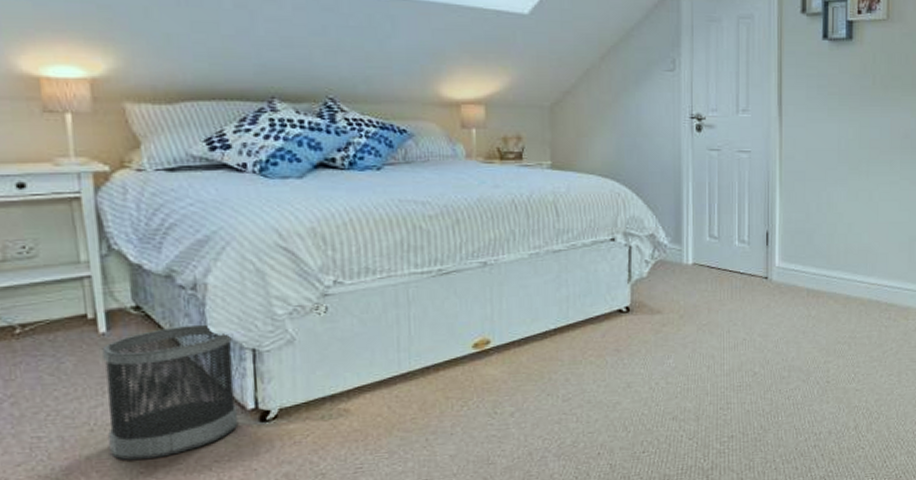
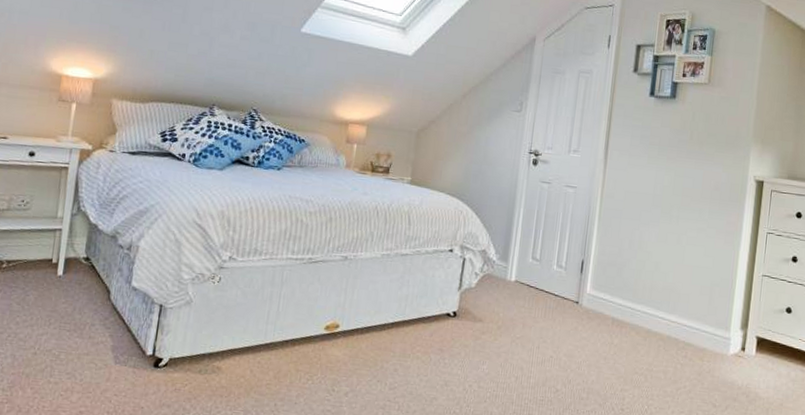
wastebasket: present [102,324,239,461] -> none [44,278,149,385]

